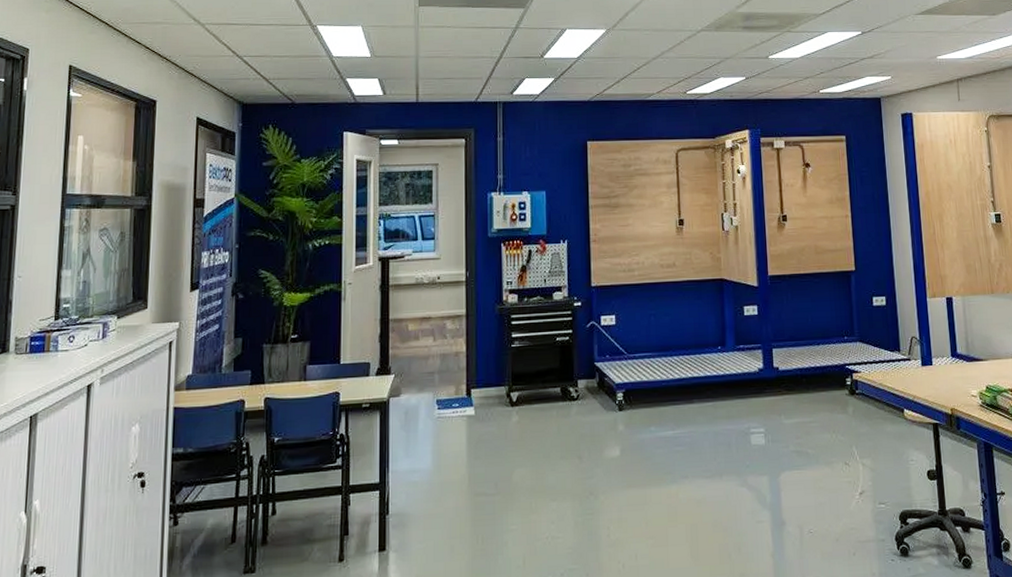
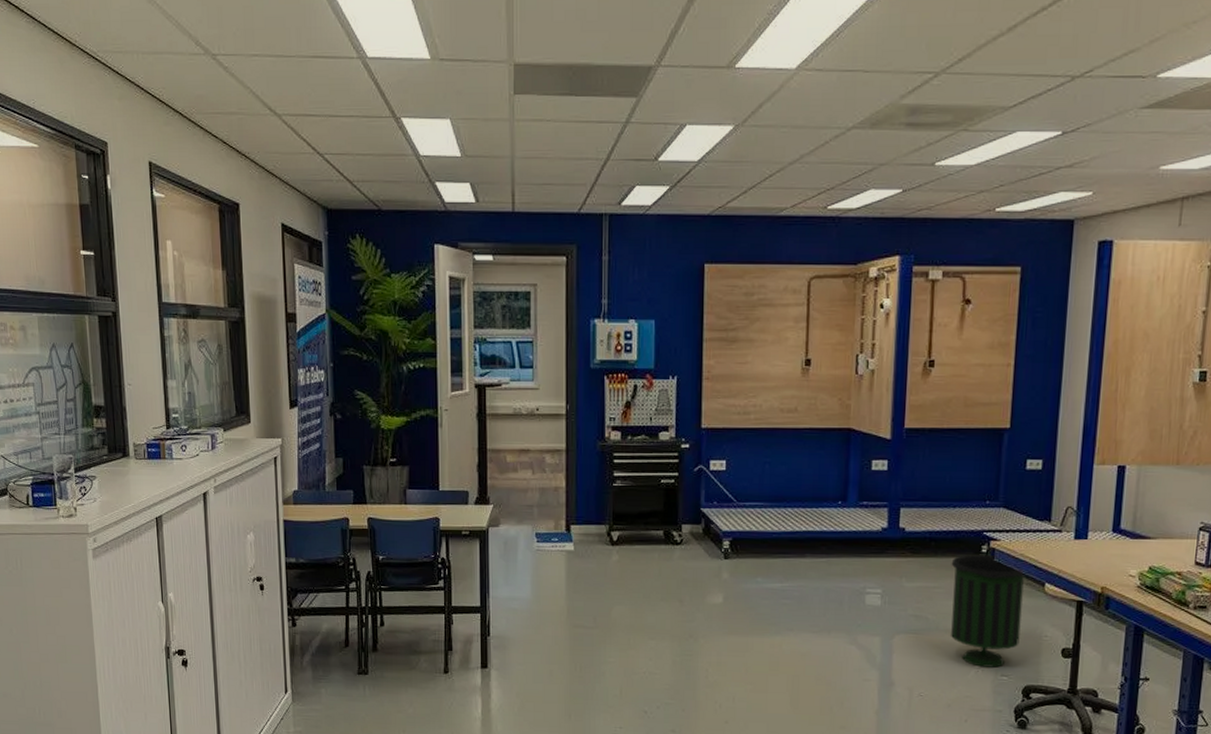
trash can: none [822,387,890,497] -> present [951,555,1027,668]

